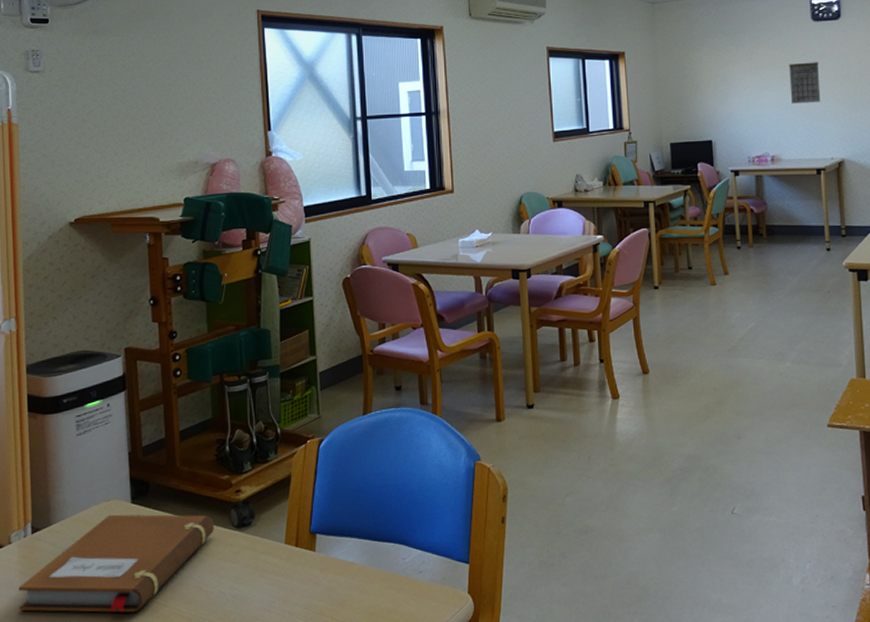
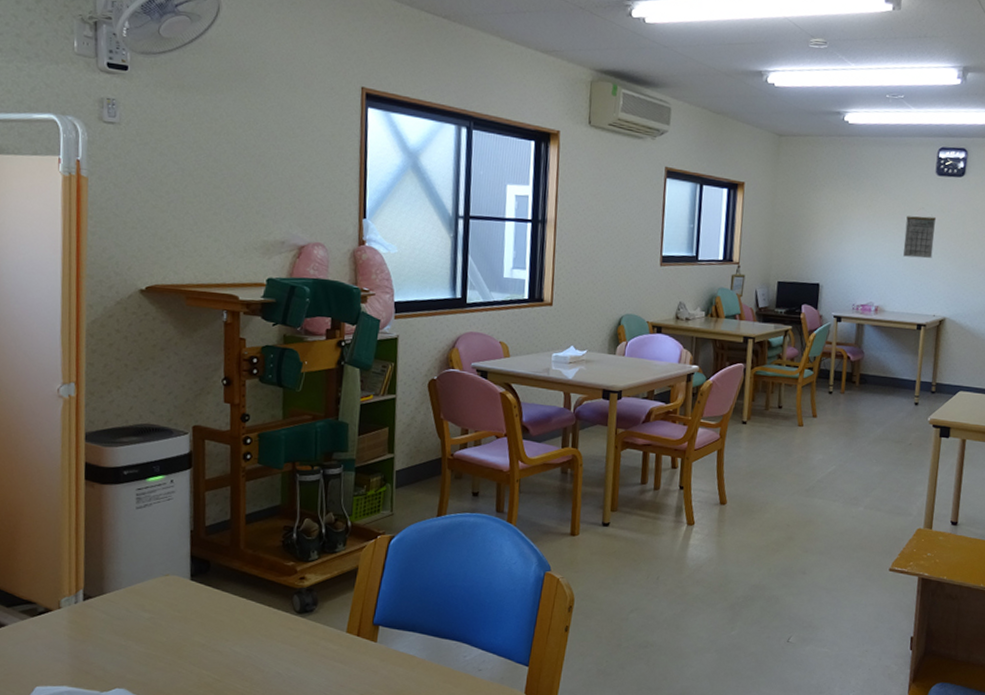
notebook: present [18,514,214,613] -> none [67,589,275,685]

